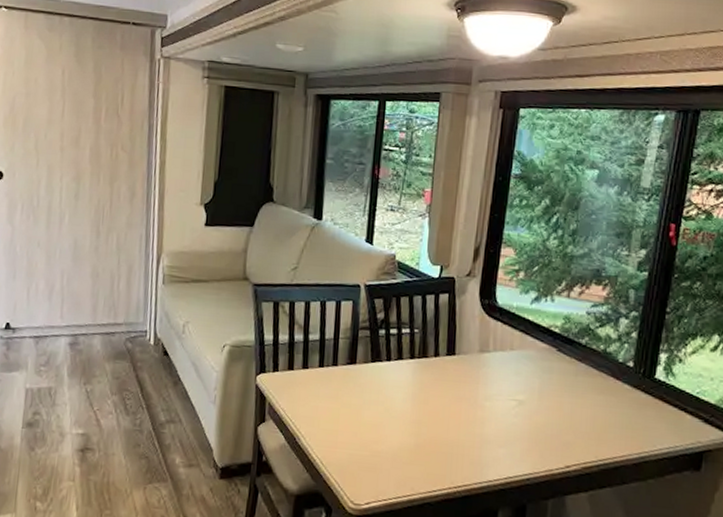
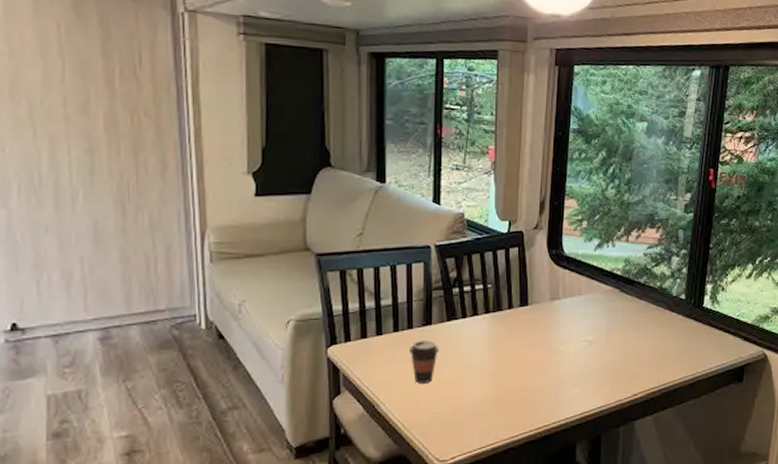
coffee cup: none [332,379,362,423] -> present [409,341,440,383]

